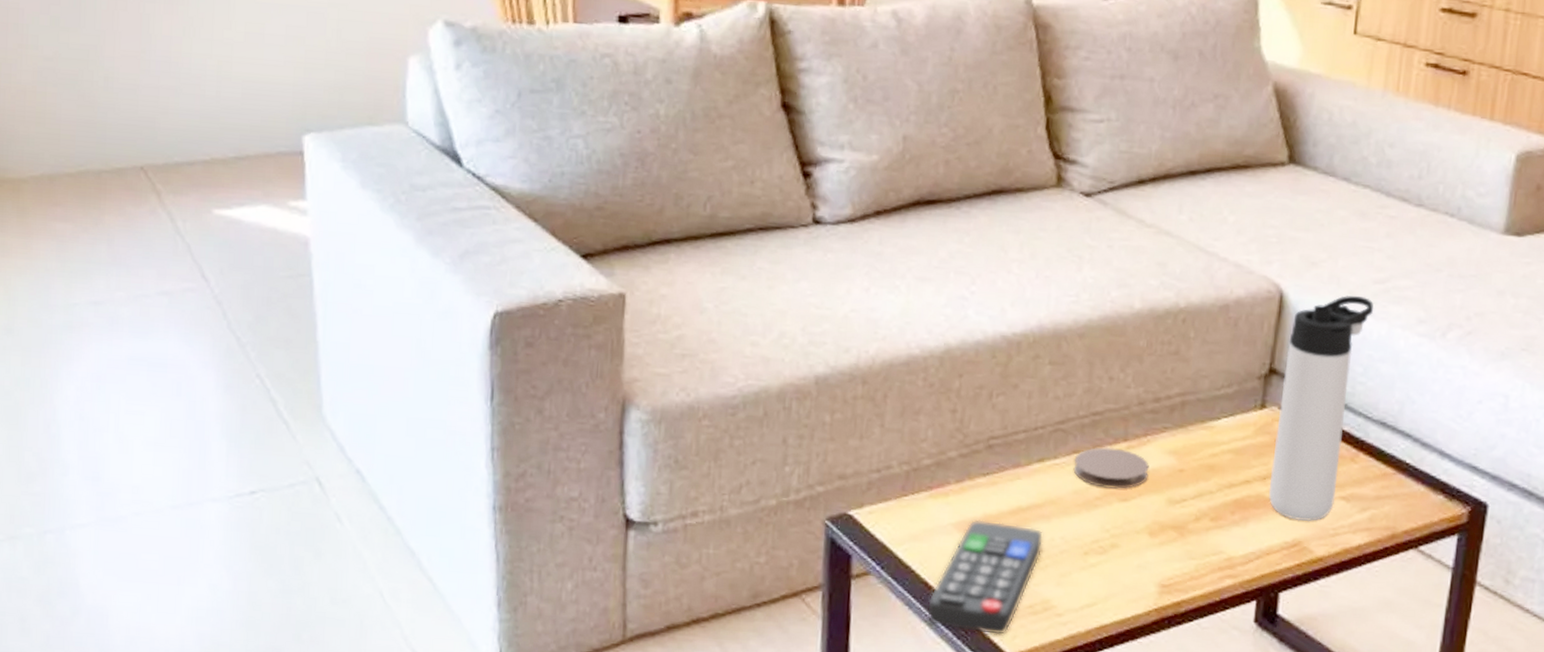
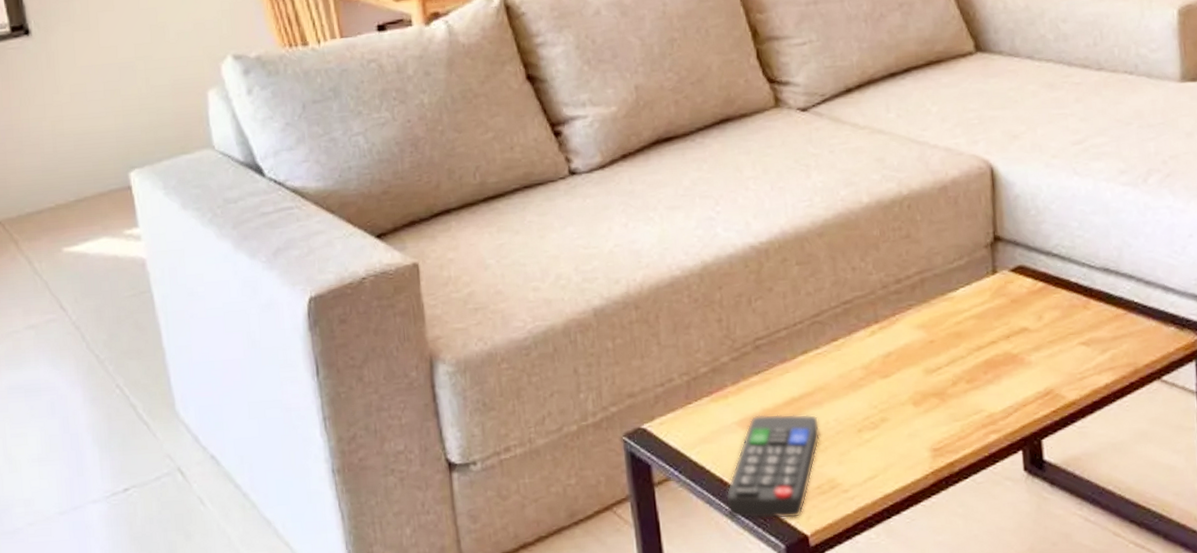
coaster: present [1073,447,1149,489] -> none [834,330,903,368]
thermos bottle: present [1268,295,1374,522] -> none [1006,158,1078,371]

